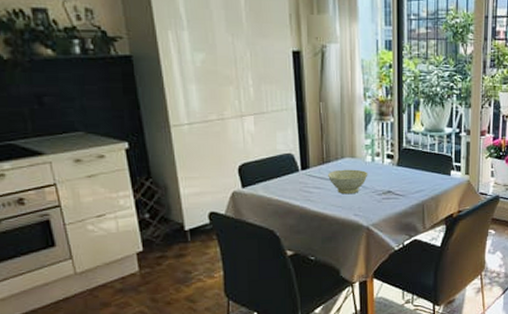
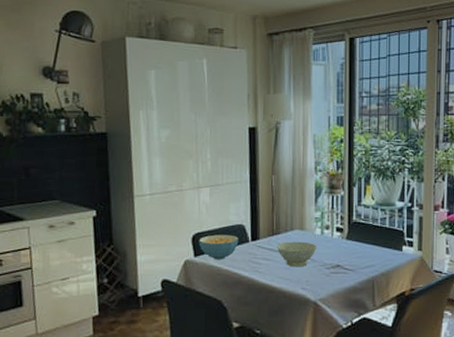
cereal bowl: none [246,164,288,191] -> present [198,234,239,260]

